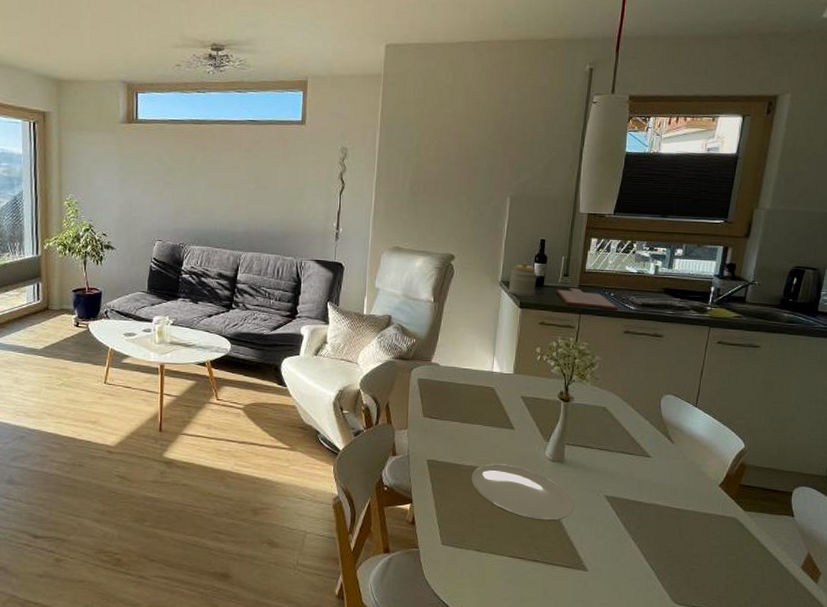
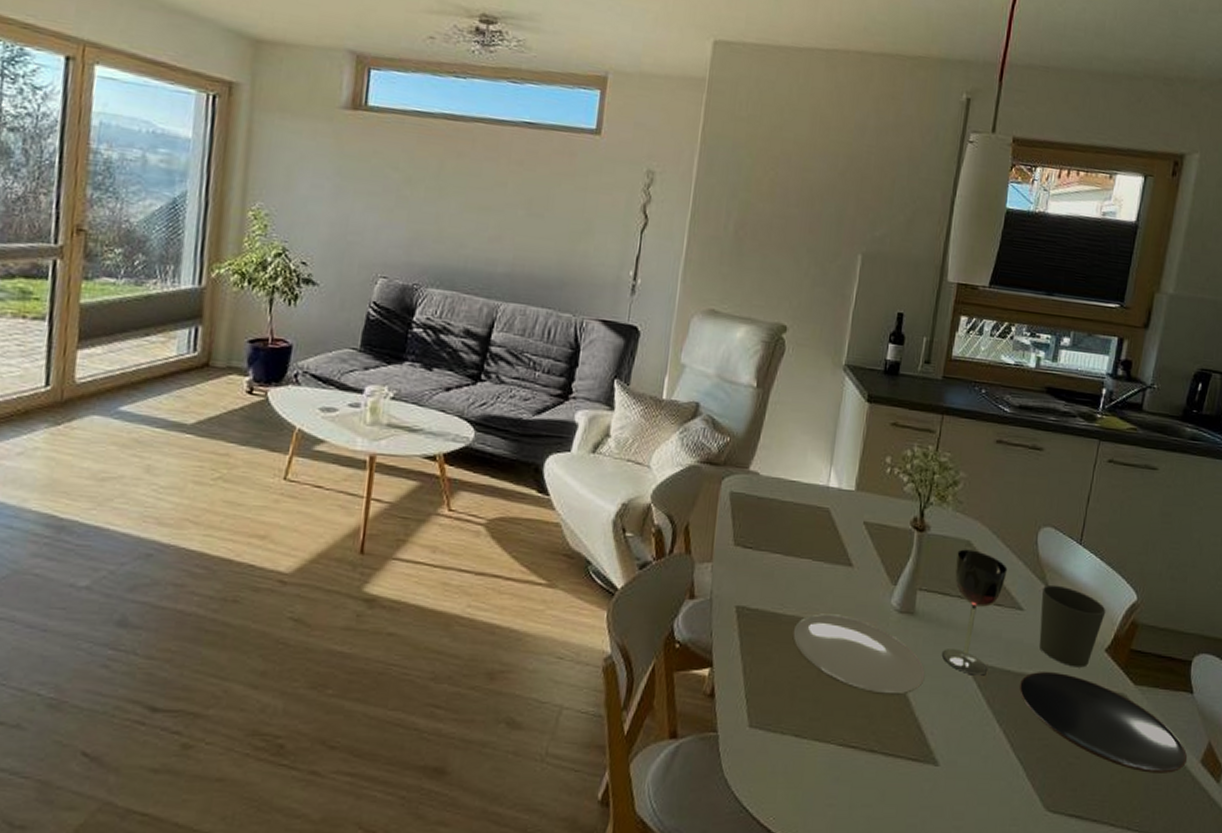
jar: present [508,262,538,296] -> none [853,341,892,387]
cutting board: present [555,288,619,311] -> none [912,379,991,413]
wineglass: none [586,413,637,506] -> present [941,549,1008,676]
plate: none [649,502,790,576] -> present [1018,672,1188,773]
dixie cup: none [664,438,719,499] -> present [1038,584,1106,668]

